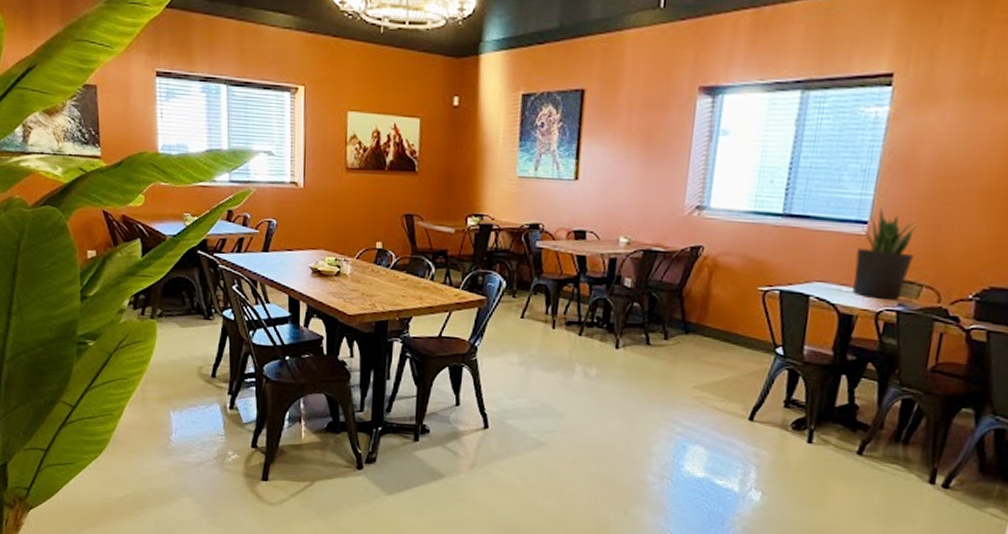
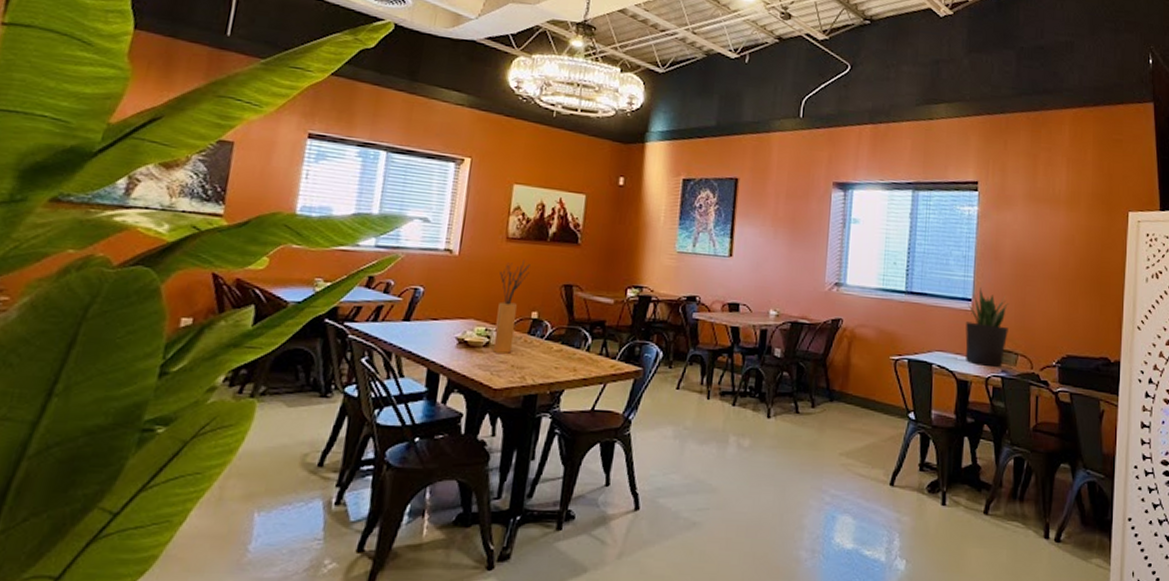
vase: none [343,189,371,283] -> present [492,259,530,355]

